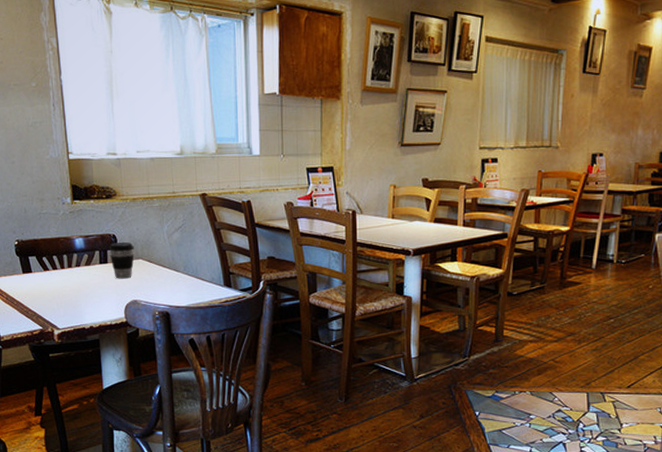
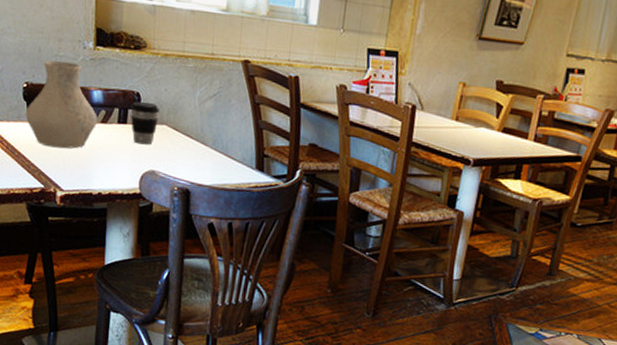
vase: none [19,217,82,293] -> present [25,60,97,149]

